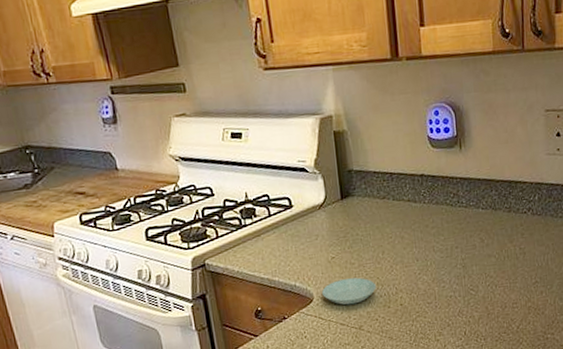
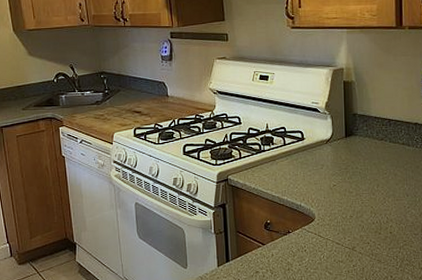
saucer: present [322,277,377,305] -> none [323,205,371,228]

